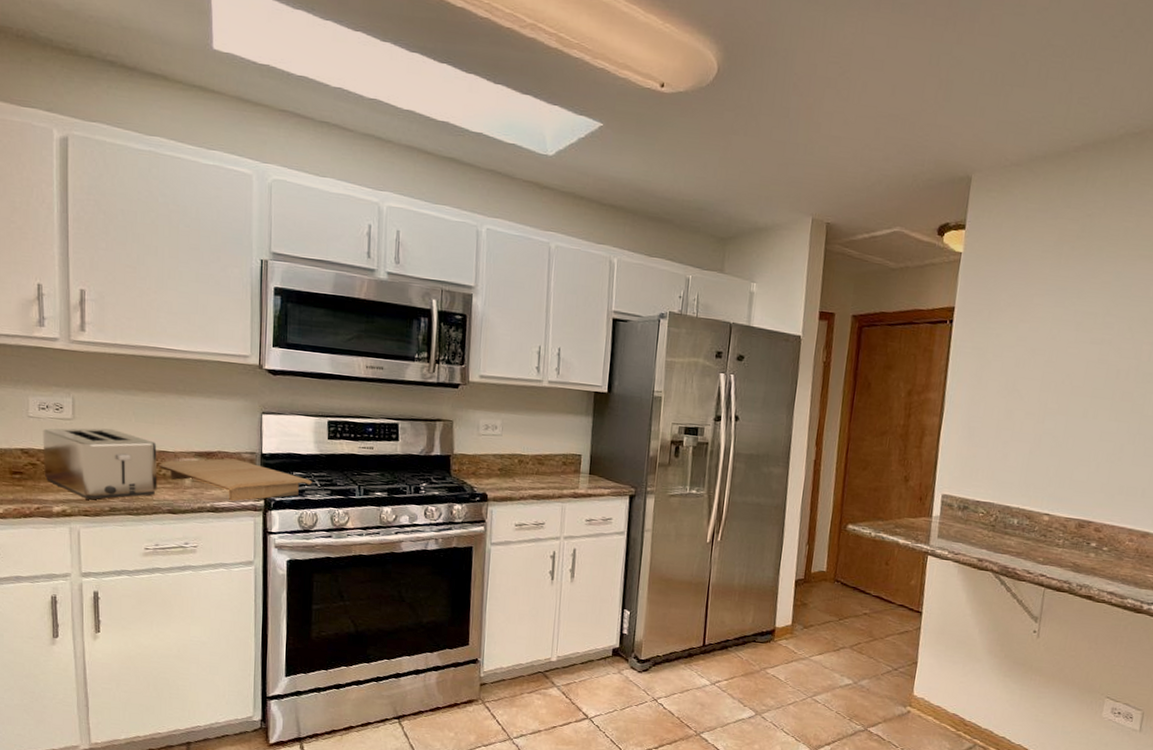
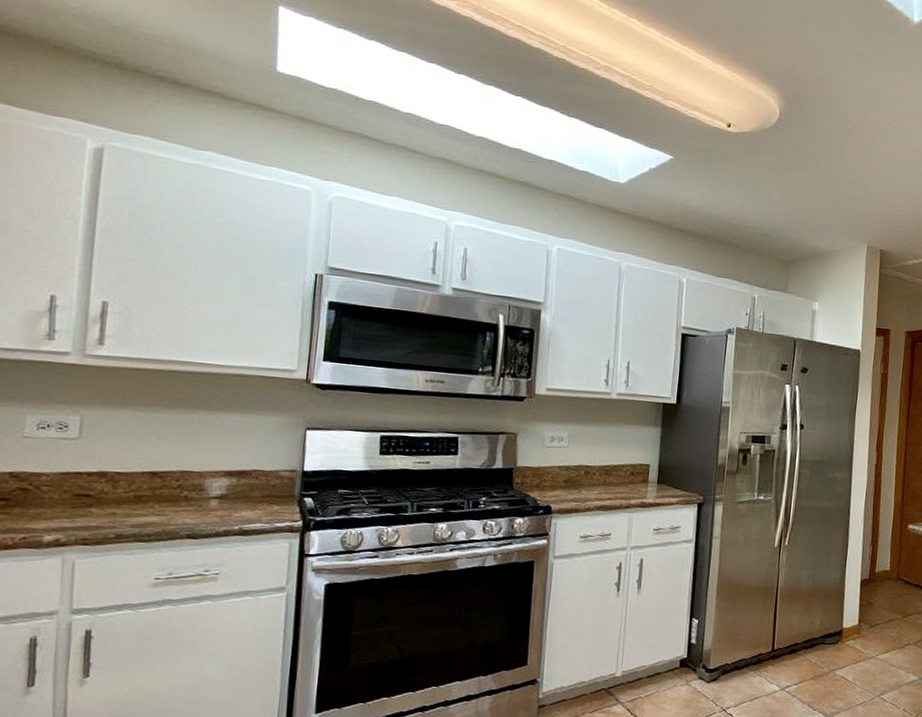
toaster: present [43,428,158,500] -> none [36,447,180,527]
cutting board: present [159,458,312,502] -> none [180,477,359,523]

